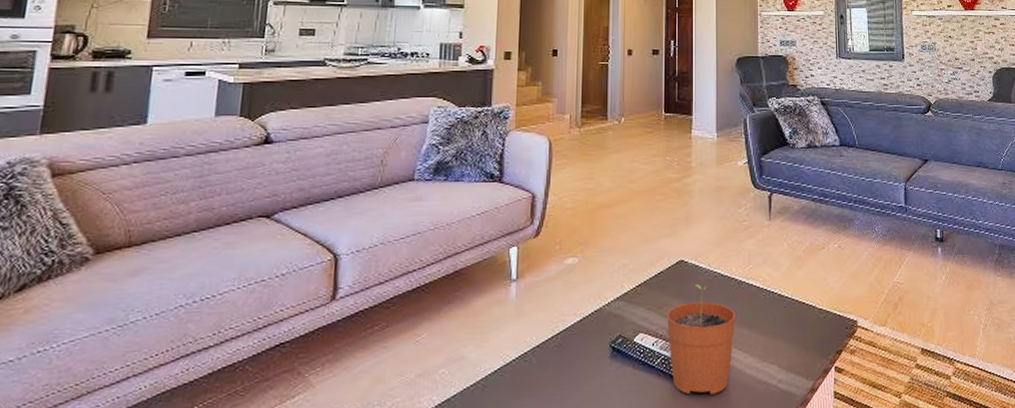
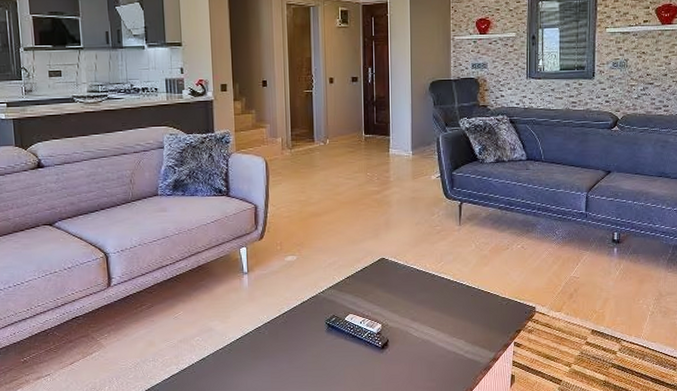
plant pot: present [667,284,735,395] -> none [371,277,429,361]

